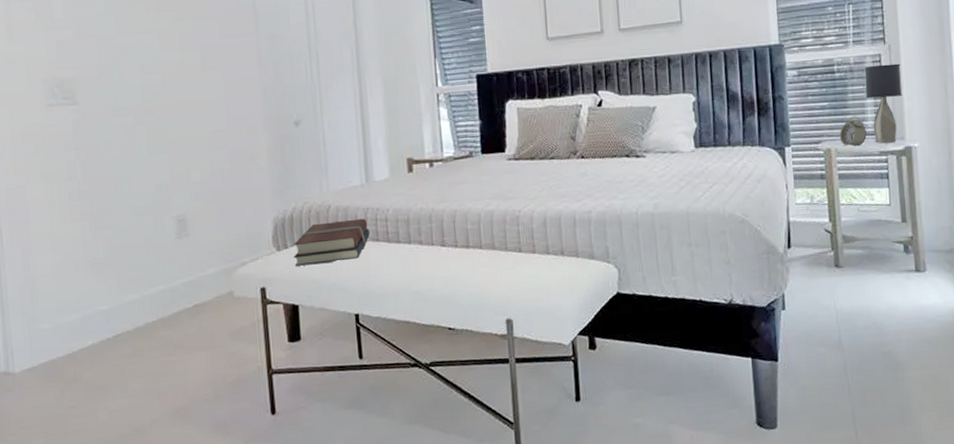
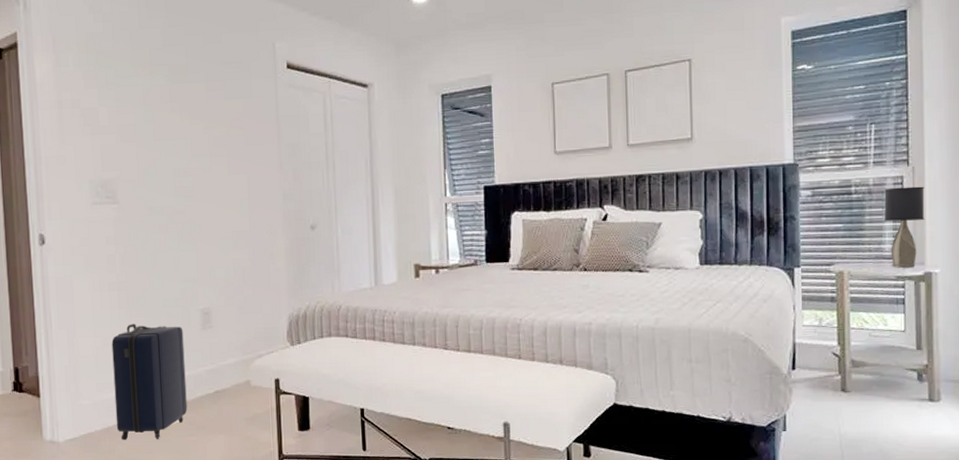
suitcase: none [74,236,164,367] -> present [111,324,187,441]
books: present [294,218,370,266] -> none [306,319,377,361]
alarm clock: present [839,115,867,147] -> none [853,238,883,270]

